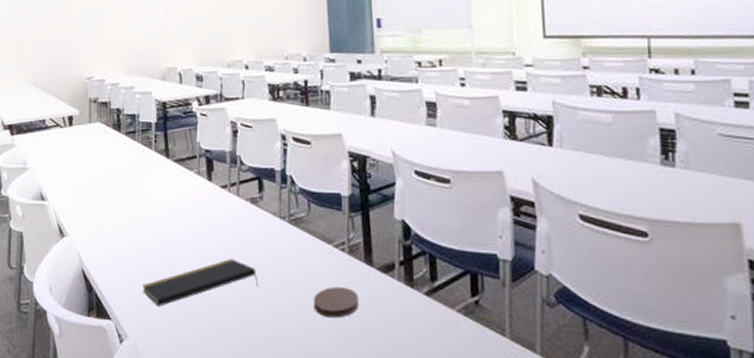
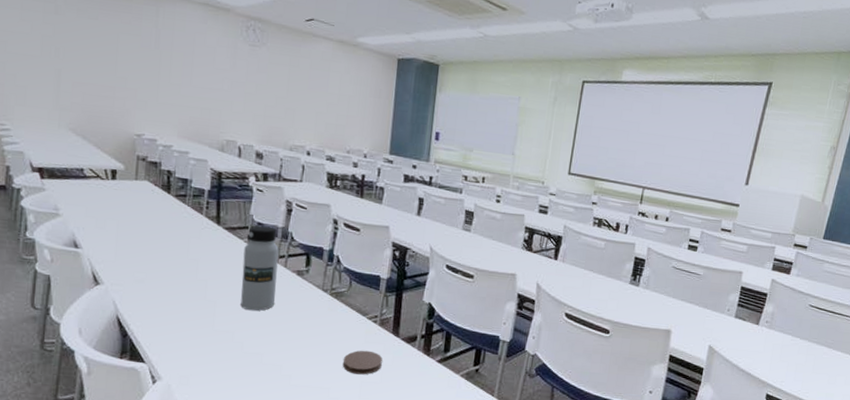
notepad: present [143,259,258,307] -> none [181,320,295,355]
water bottle: none [195,152,232,250] -> present [240,225,279,311]

